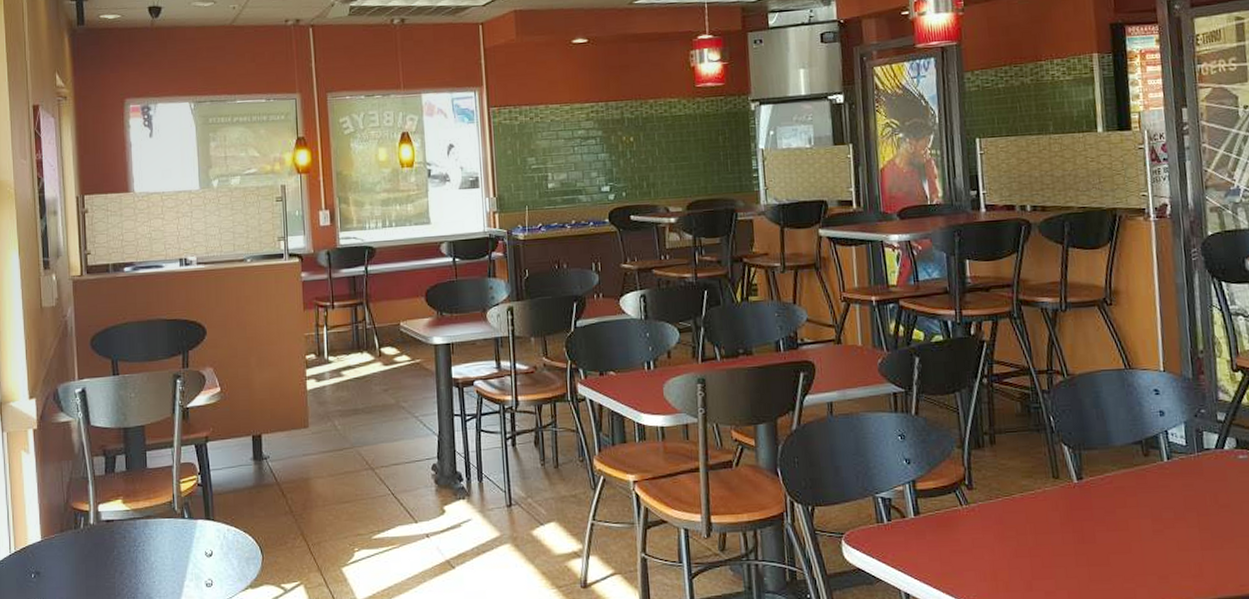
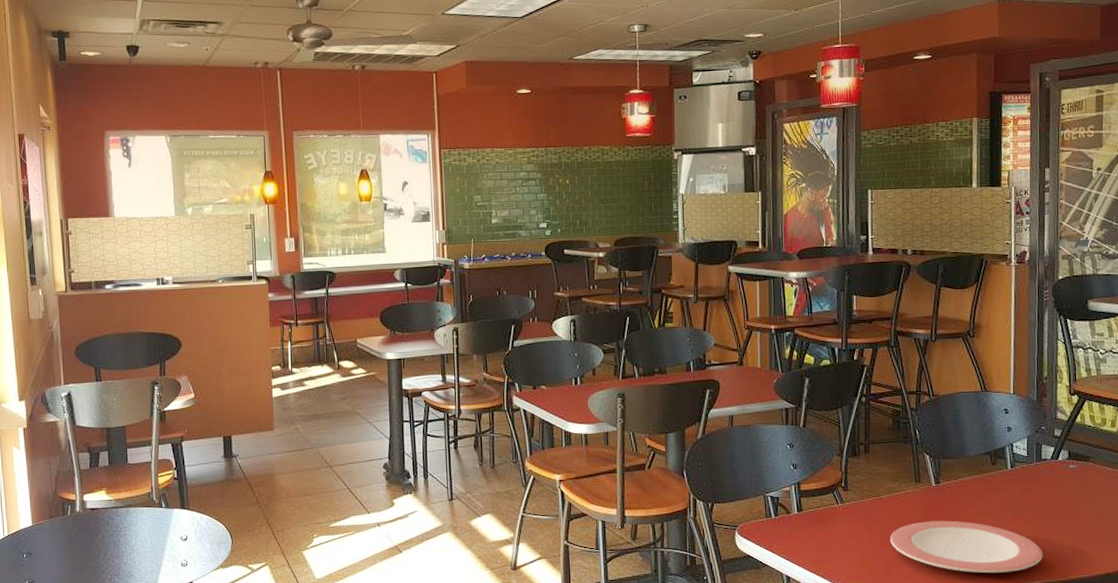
plate: none [1027,524,1214,588] -> present [890,520,1043,574]

